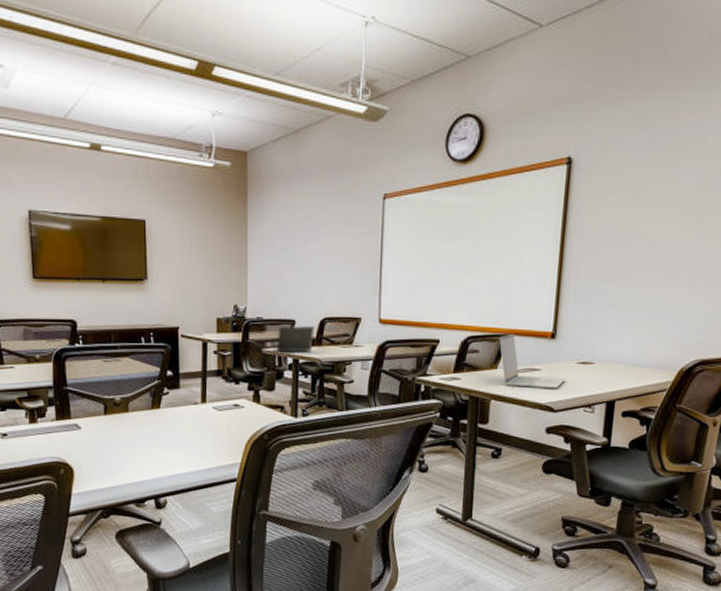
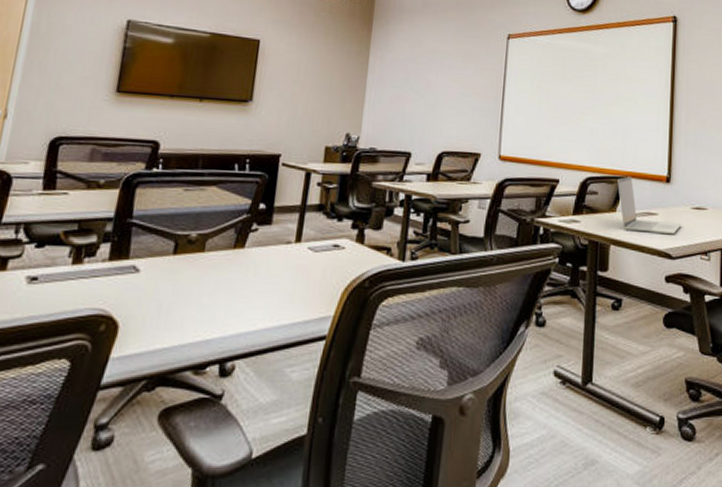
laptop: present [271,326,315,352] -> none [382,158,432,188]

